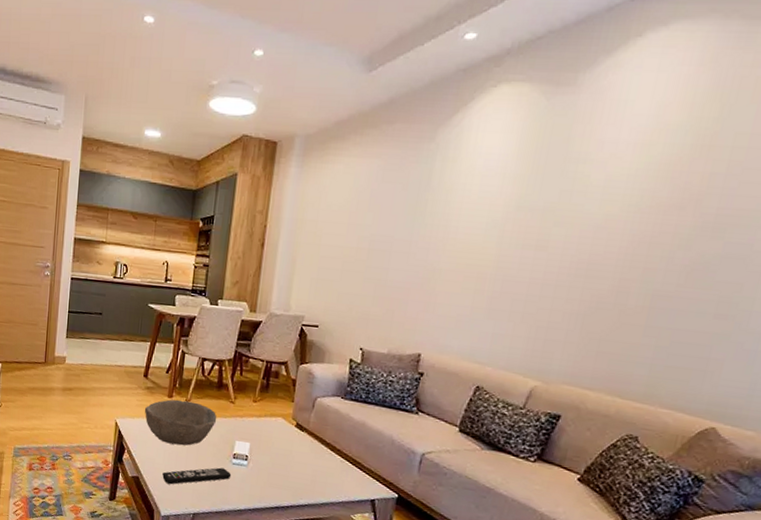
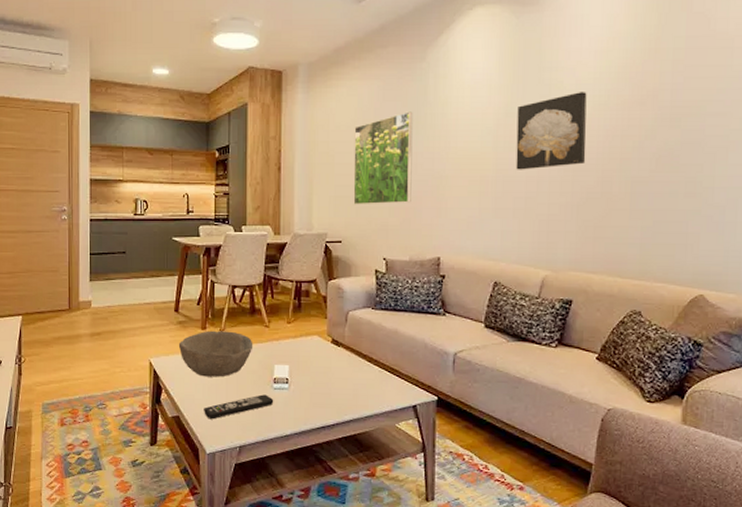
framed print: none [335,195,413,294] -> present [353,111,413,205]
wall art: none [519,189,617,271] -> present [516,92,587,170]

